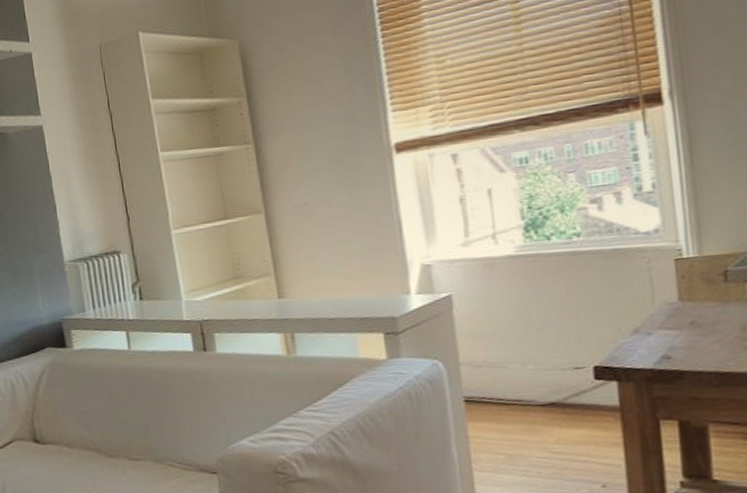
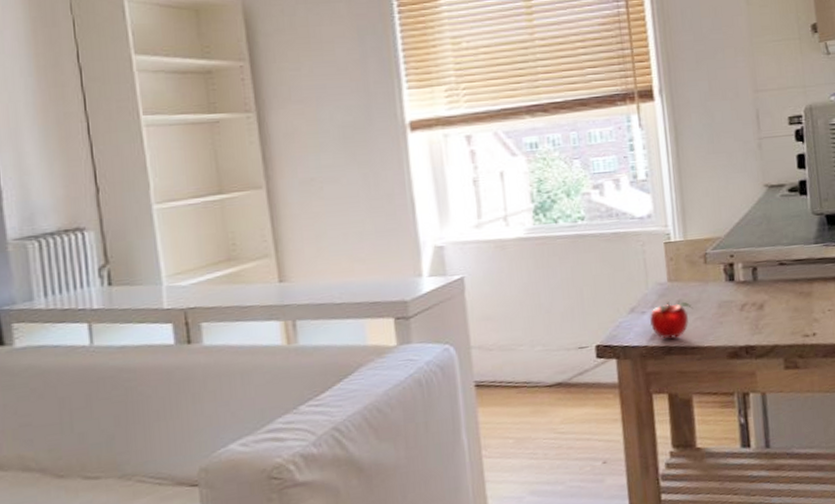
apple: none [656,323,710,363] -> present [649,301,693,339]

